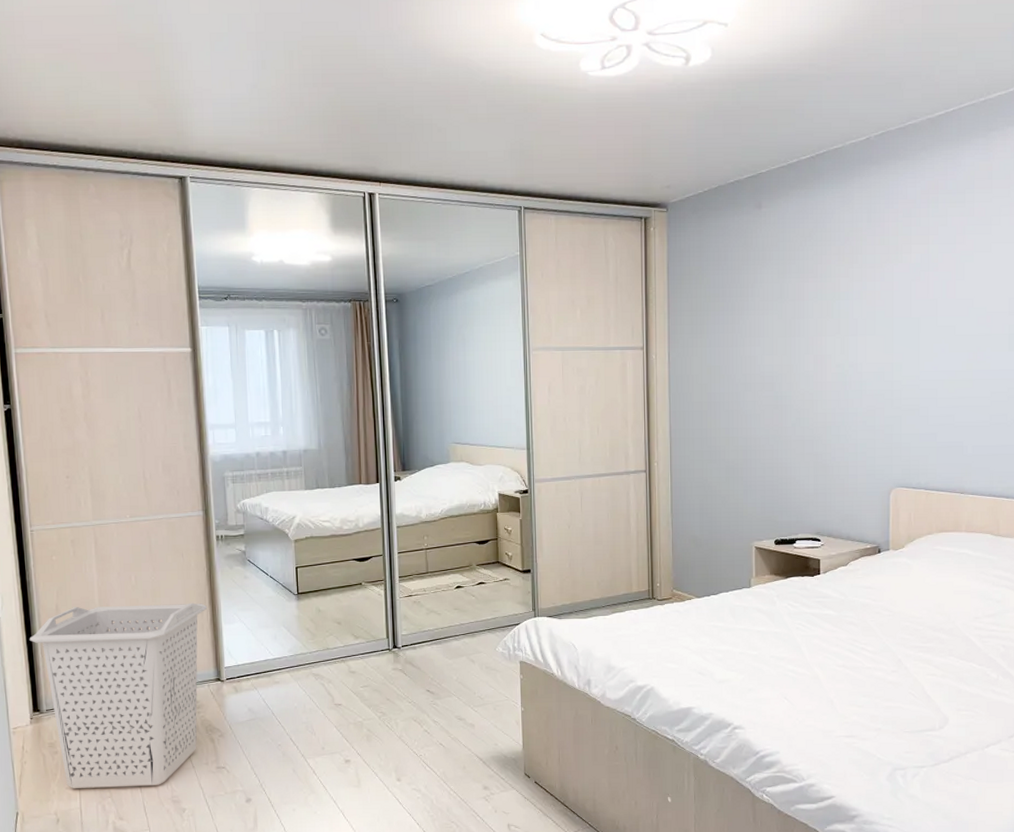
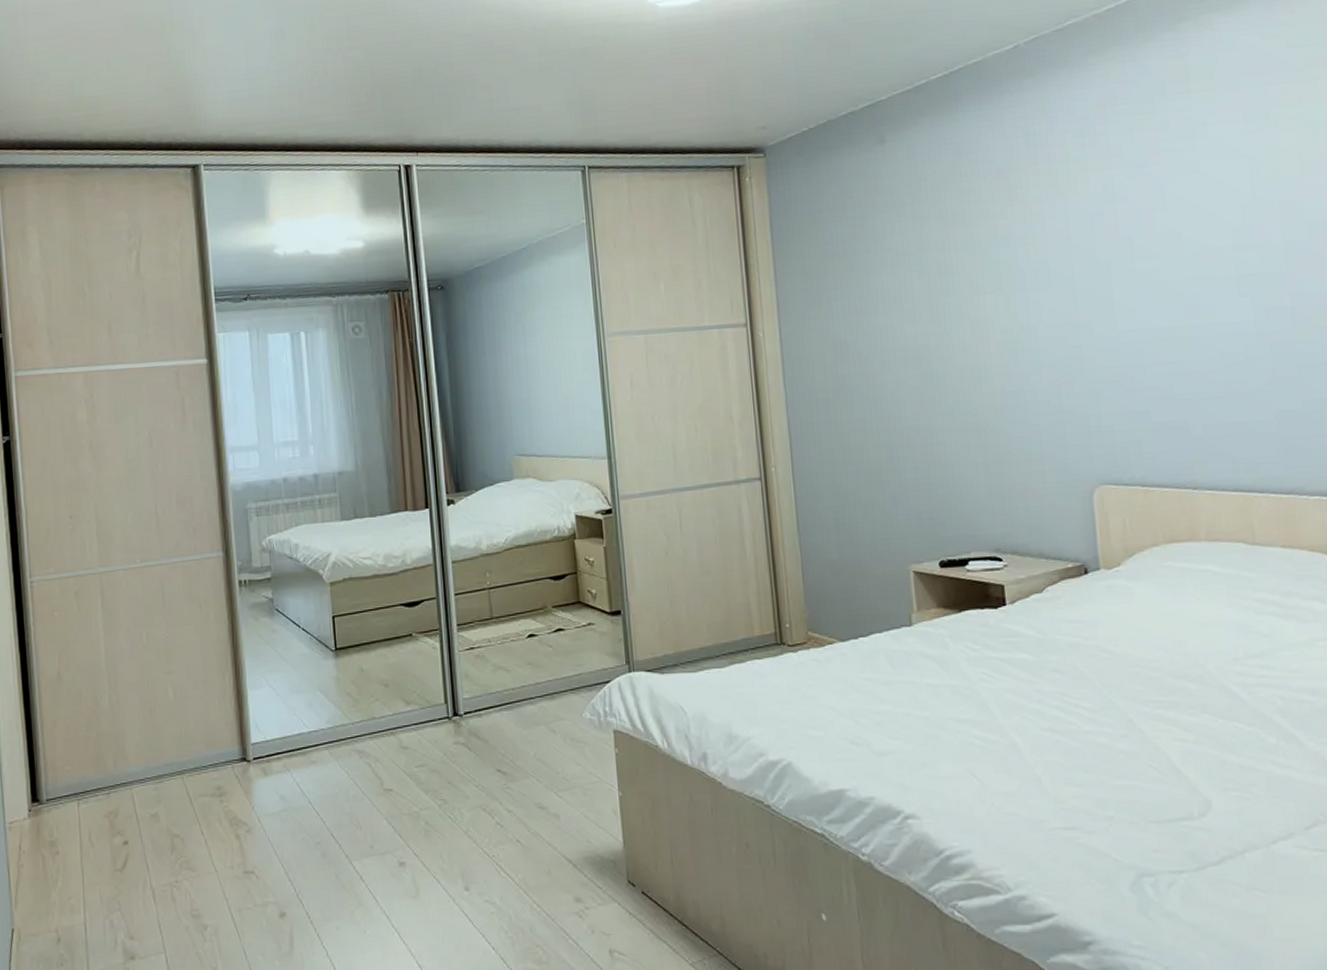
laundry basket: present [30,602,207,789] -> none [29,663,229,900]

